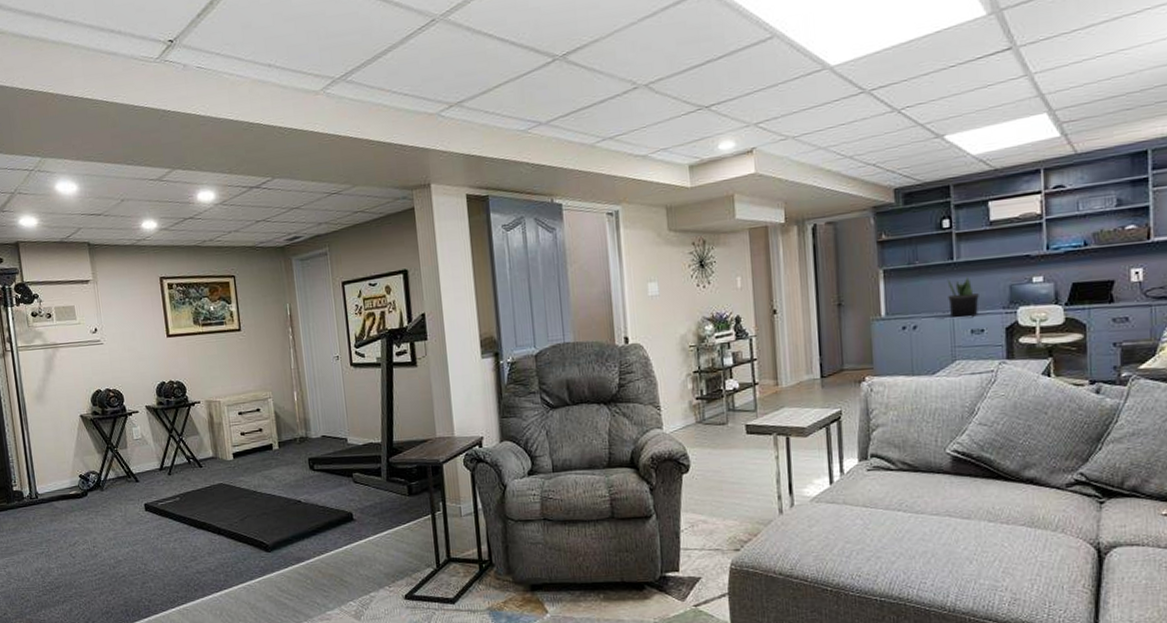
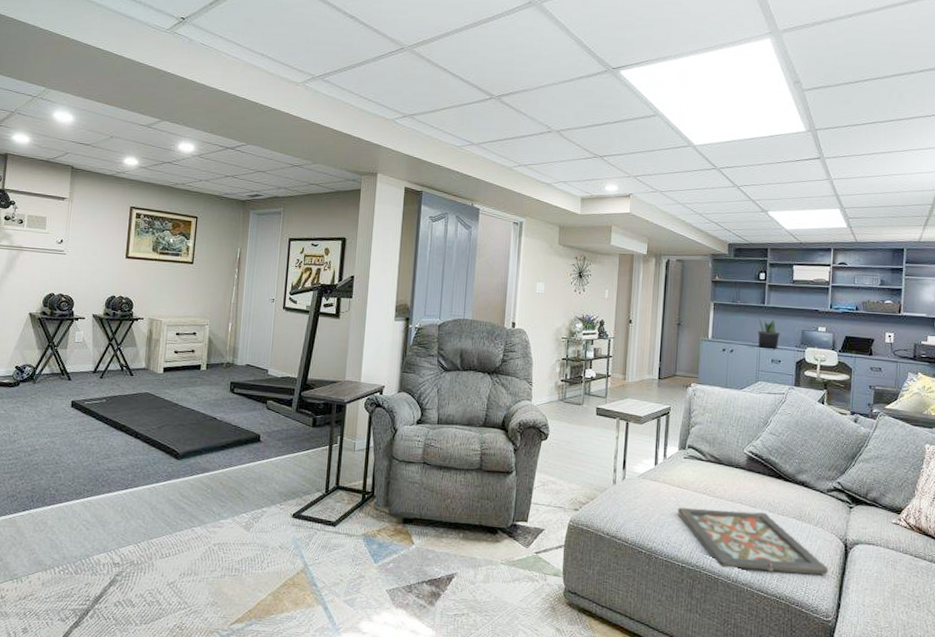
decorative tray: none [866,522,1078,596] -> present [677,507,829,575]

